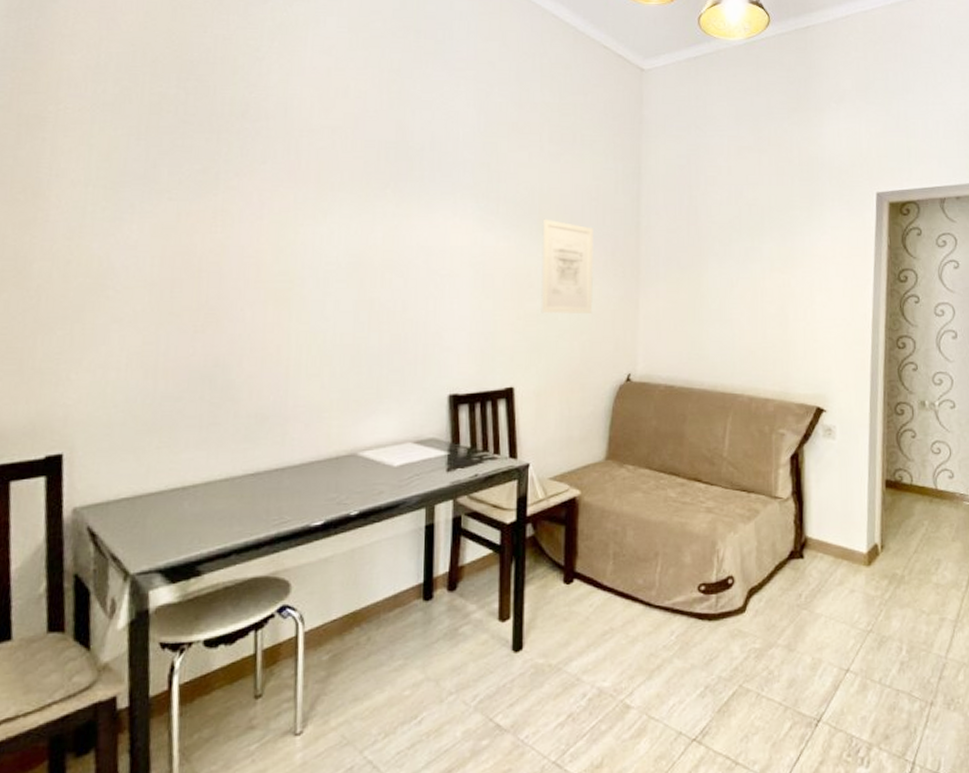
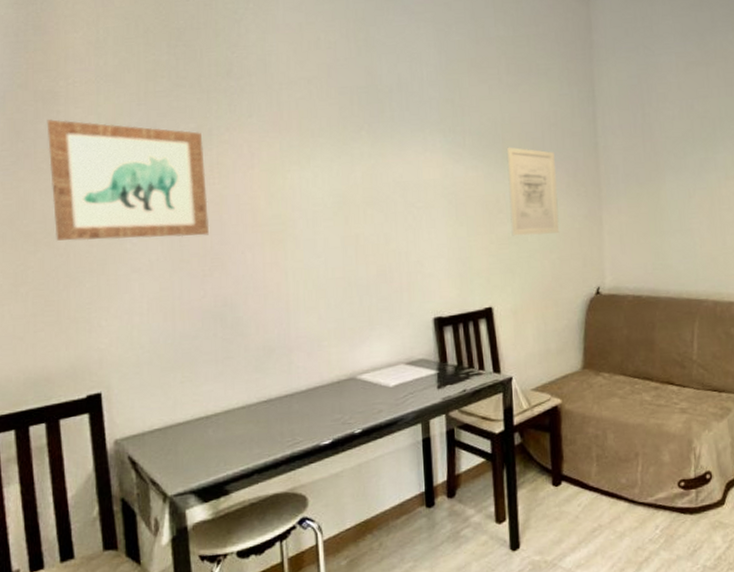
wall art: none [27,147,208,288] -> present [47,119,210,241]

